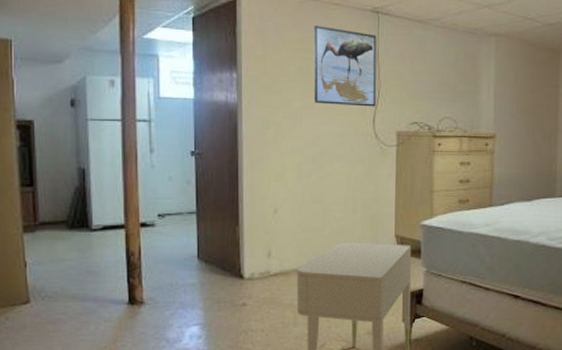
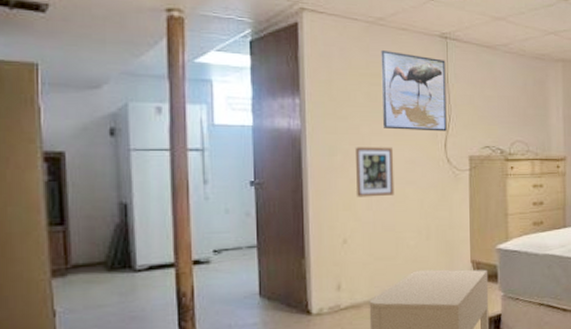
picture frame: none [288,121,324,170] -> present [356,147,395,197]

